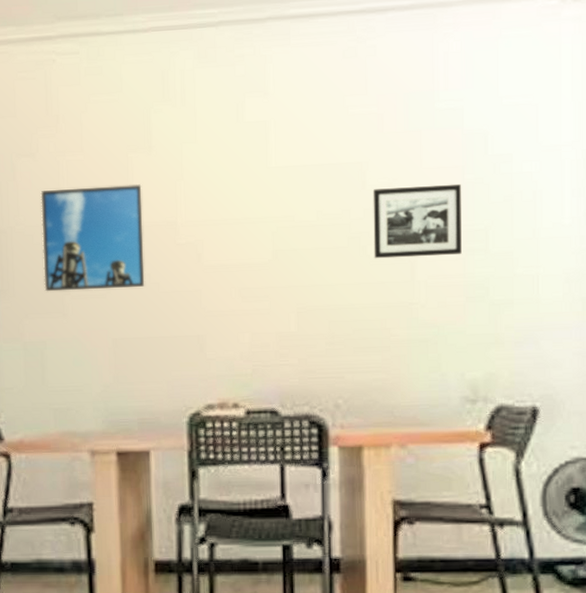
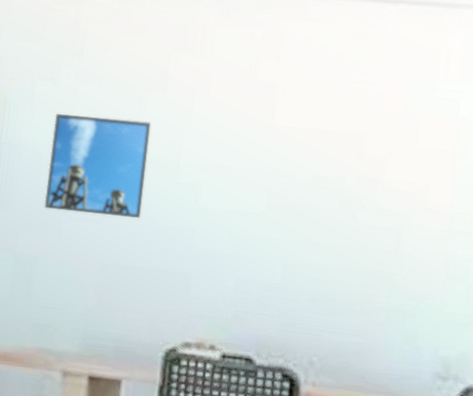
picture frame: present [373,183,462,259] -> none [362,161,451,234]

